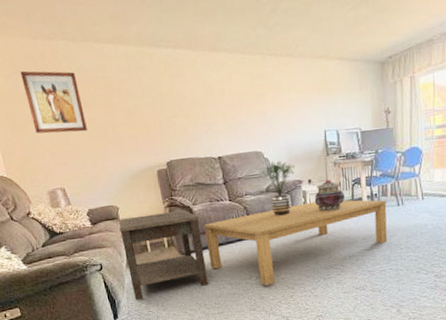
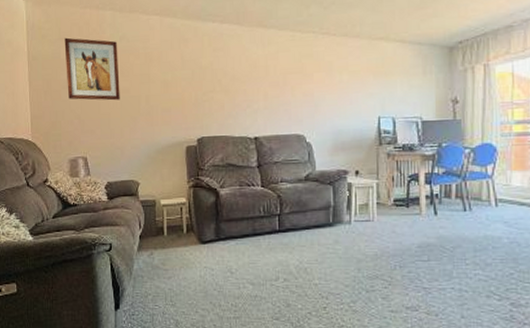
side table: present [119,209,209,301] -> none [136,192,228,291]
coffee table: present [203,200,388,285] -> none [229,197,450,290]
potted plant: present [259,161,295,216] -> none [298,146,341,209]
decorative container: present [314,180,346,212] -> none [361,173,399,210]

